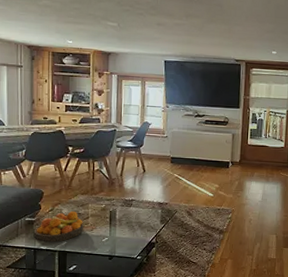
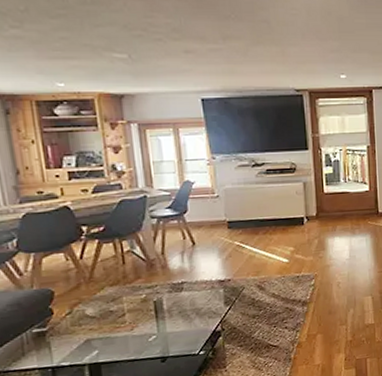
fruit bowl: present [33,211,84,242] -> none [47,309,121,356]

